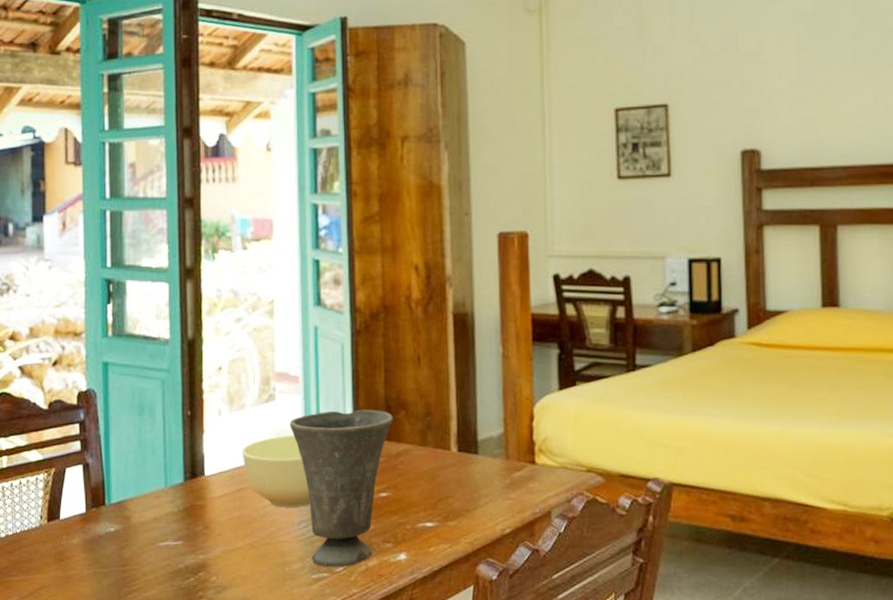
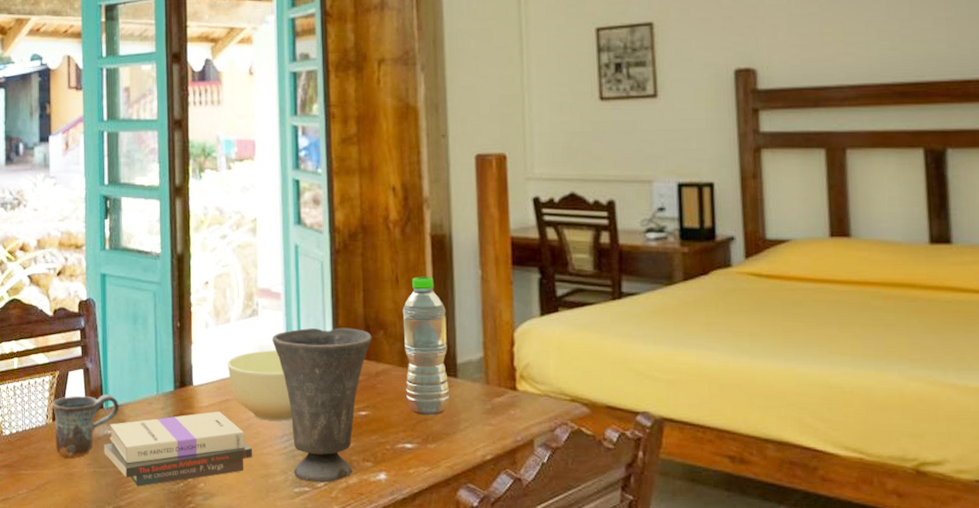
mug: none [47,489,123,560] -> present [52,394,119,458]
books: none [106,500,269,585] -> present [103,411,253,487]
water bottle: none [424,355,471,494] -> present [402,276,450,416]

